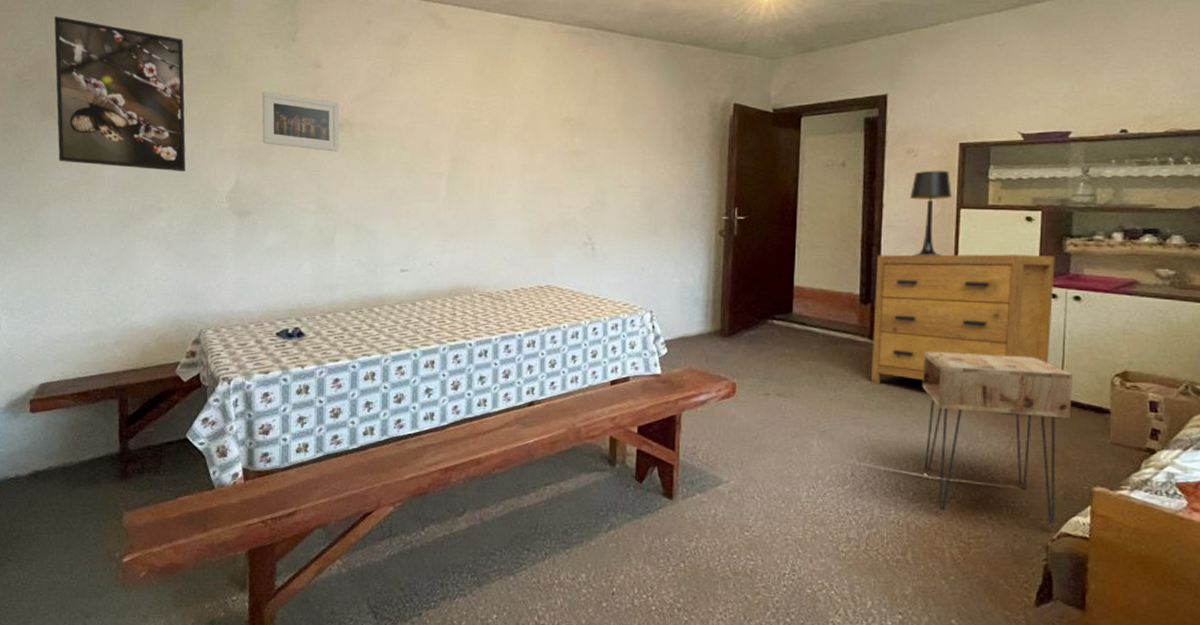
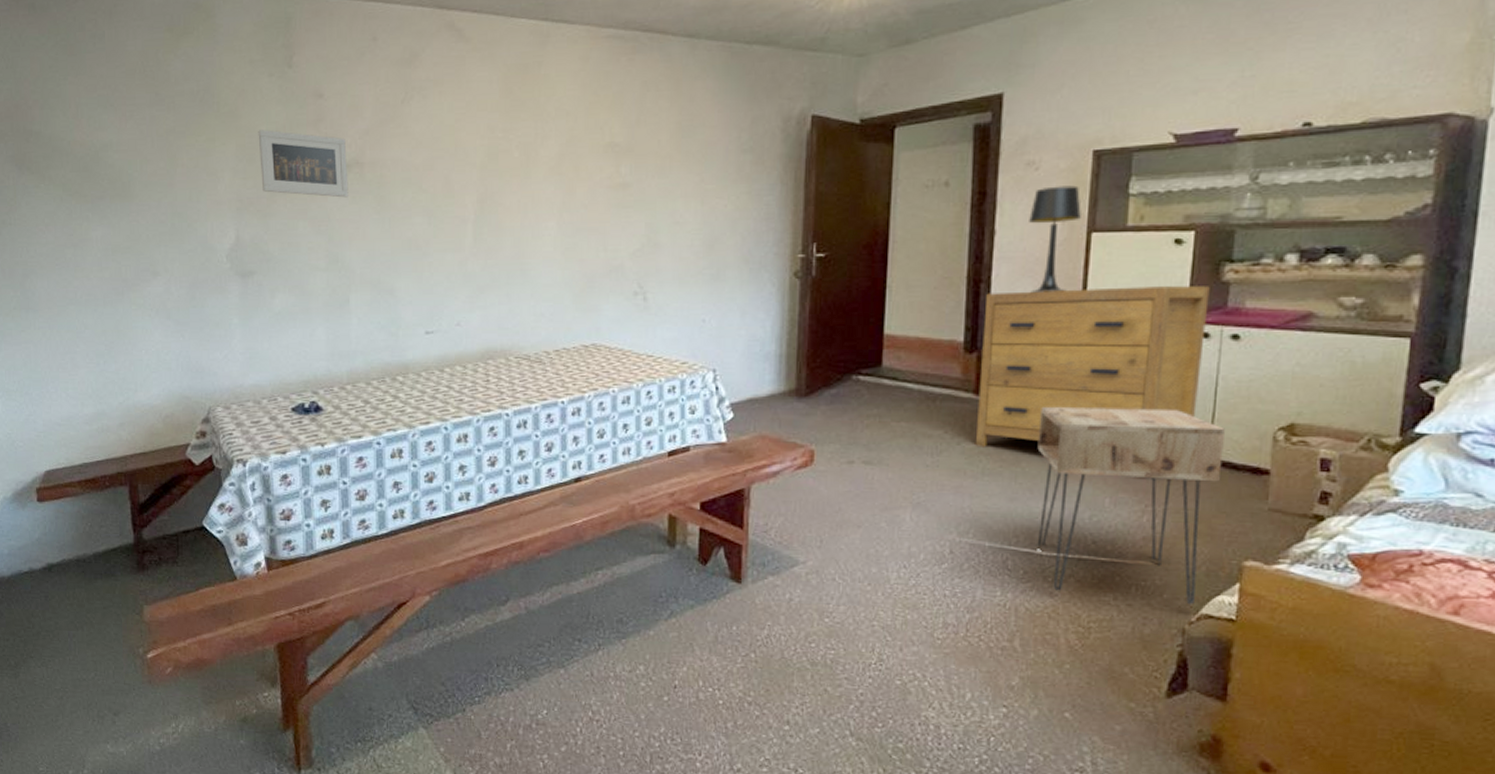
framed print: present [54,16,186,172] -> none [21,53,180,230]

